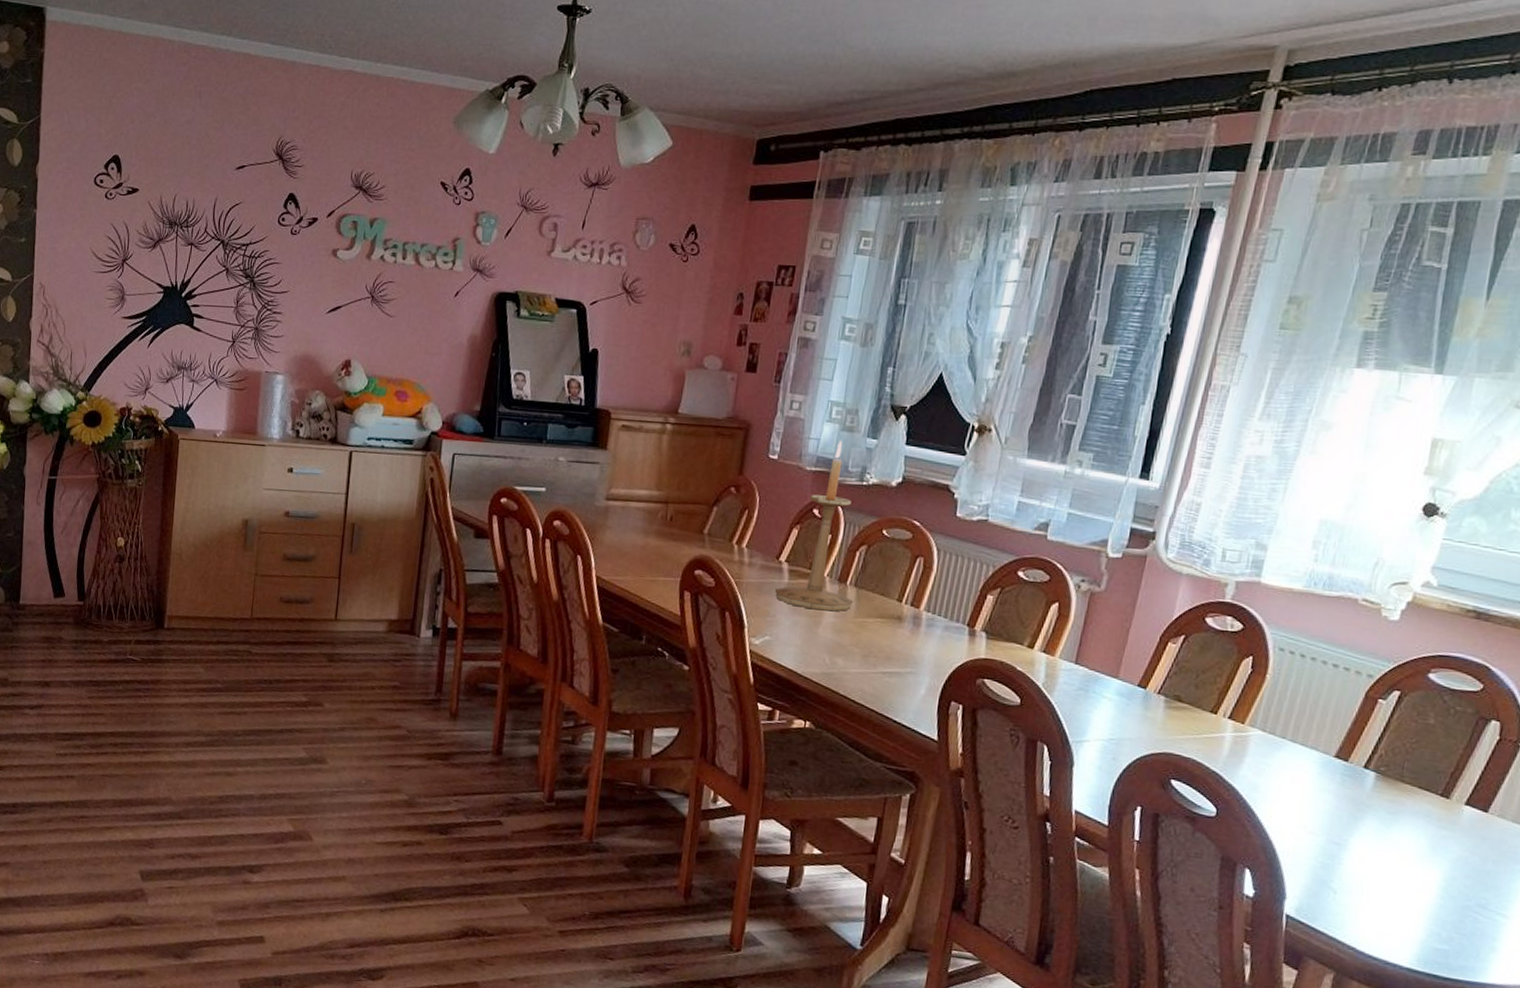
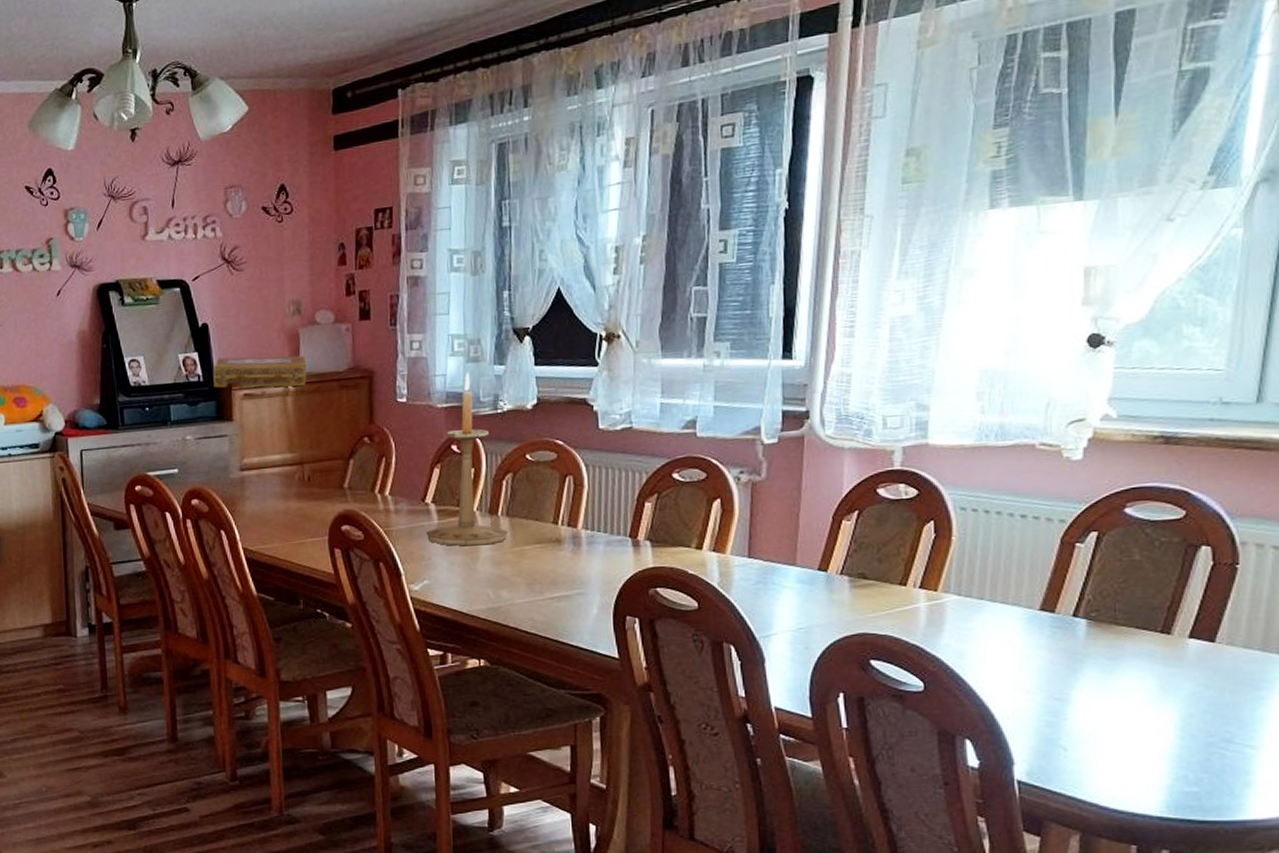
decorative box: none [594,385,689,427] -> present [213,355,307,388]

